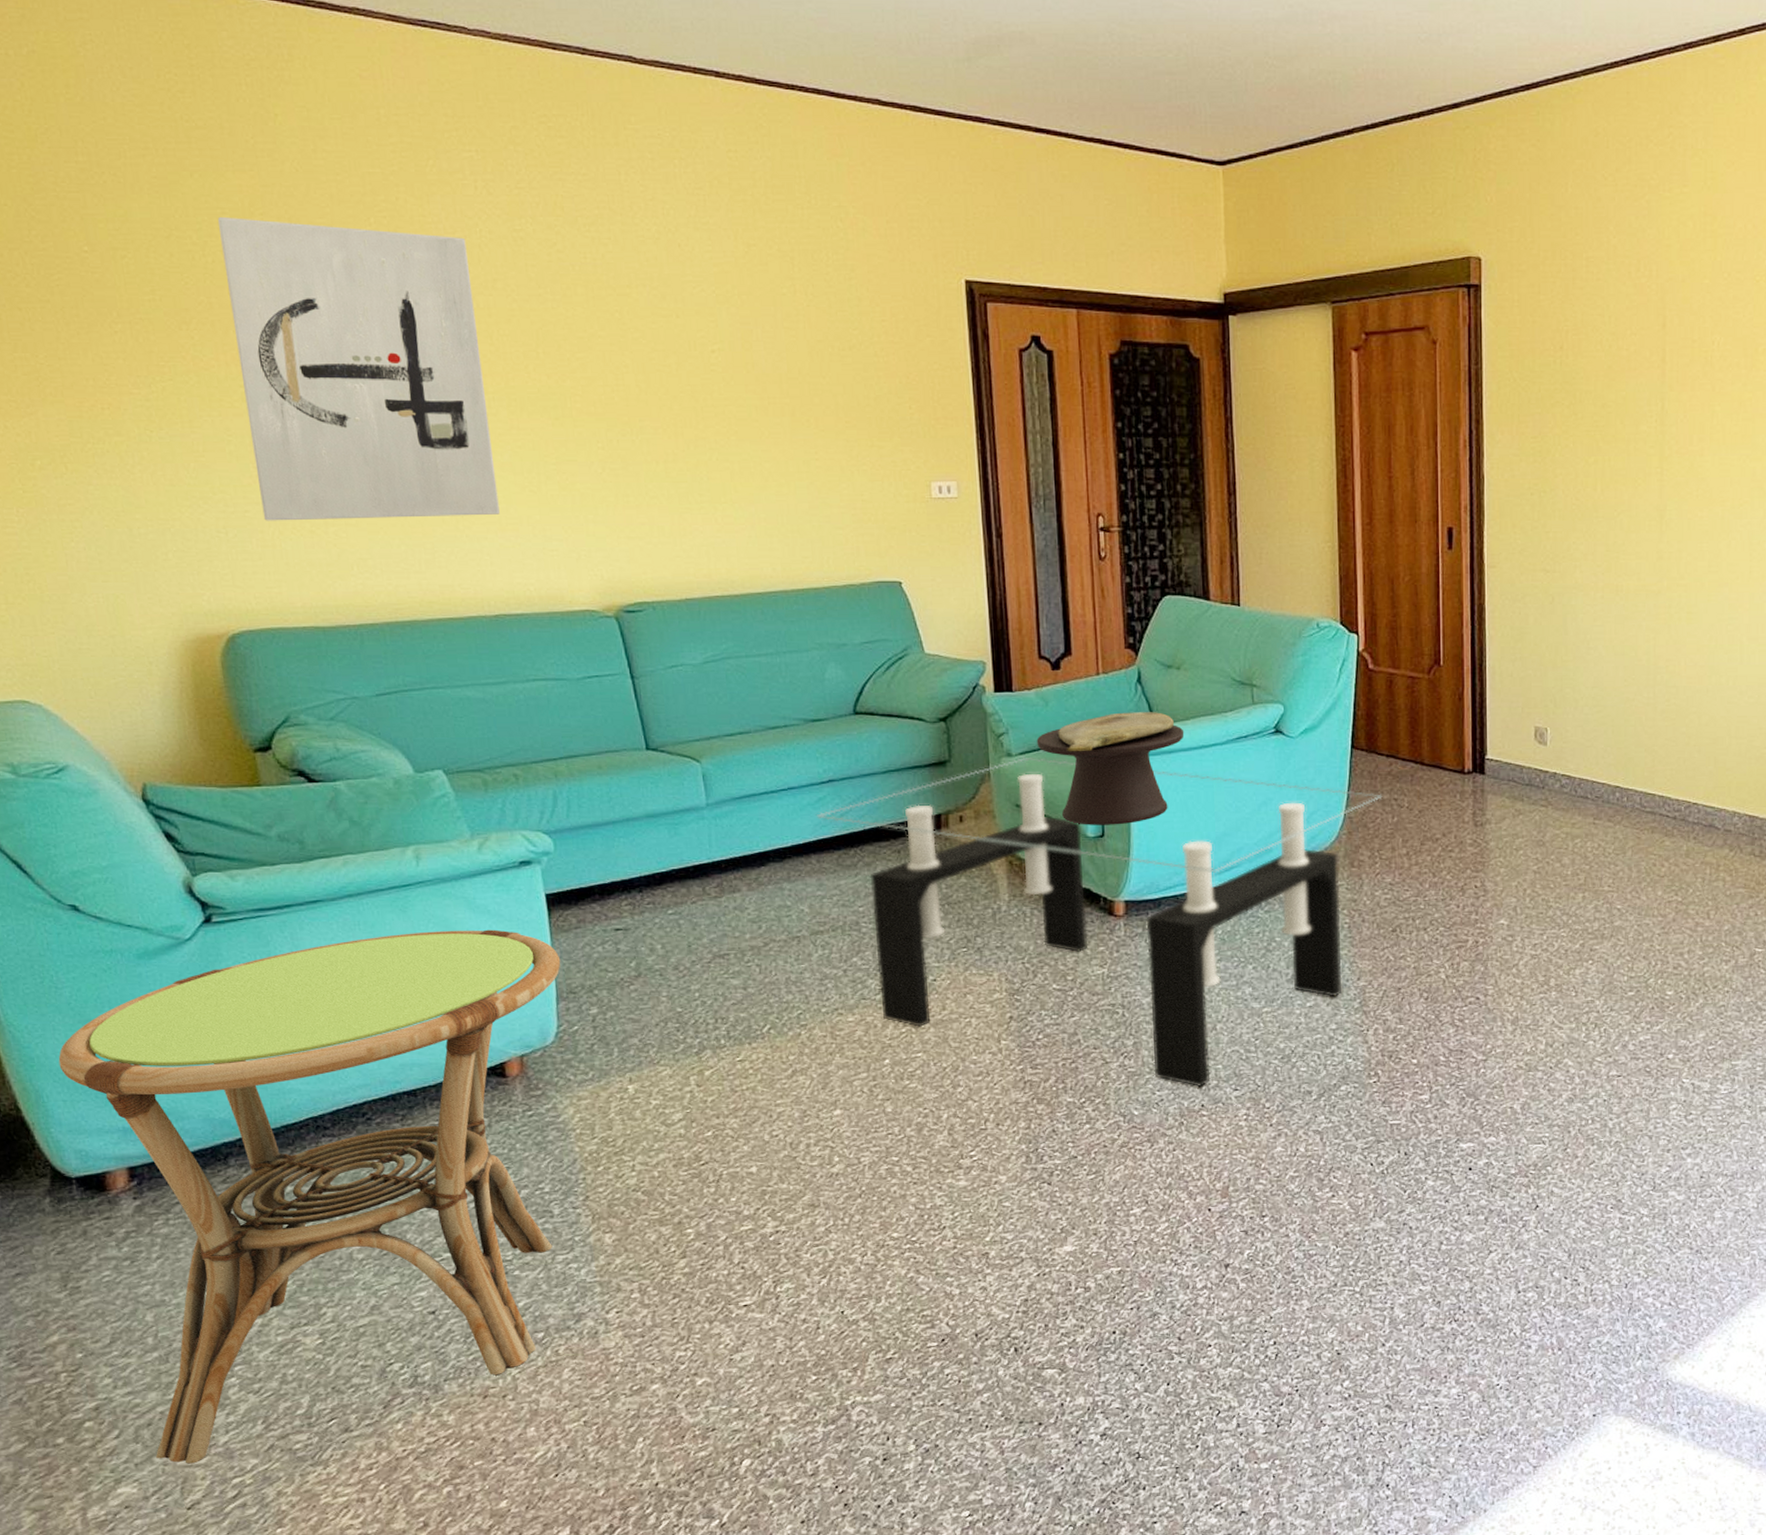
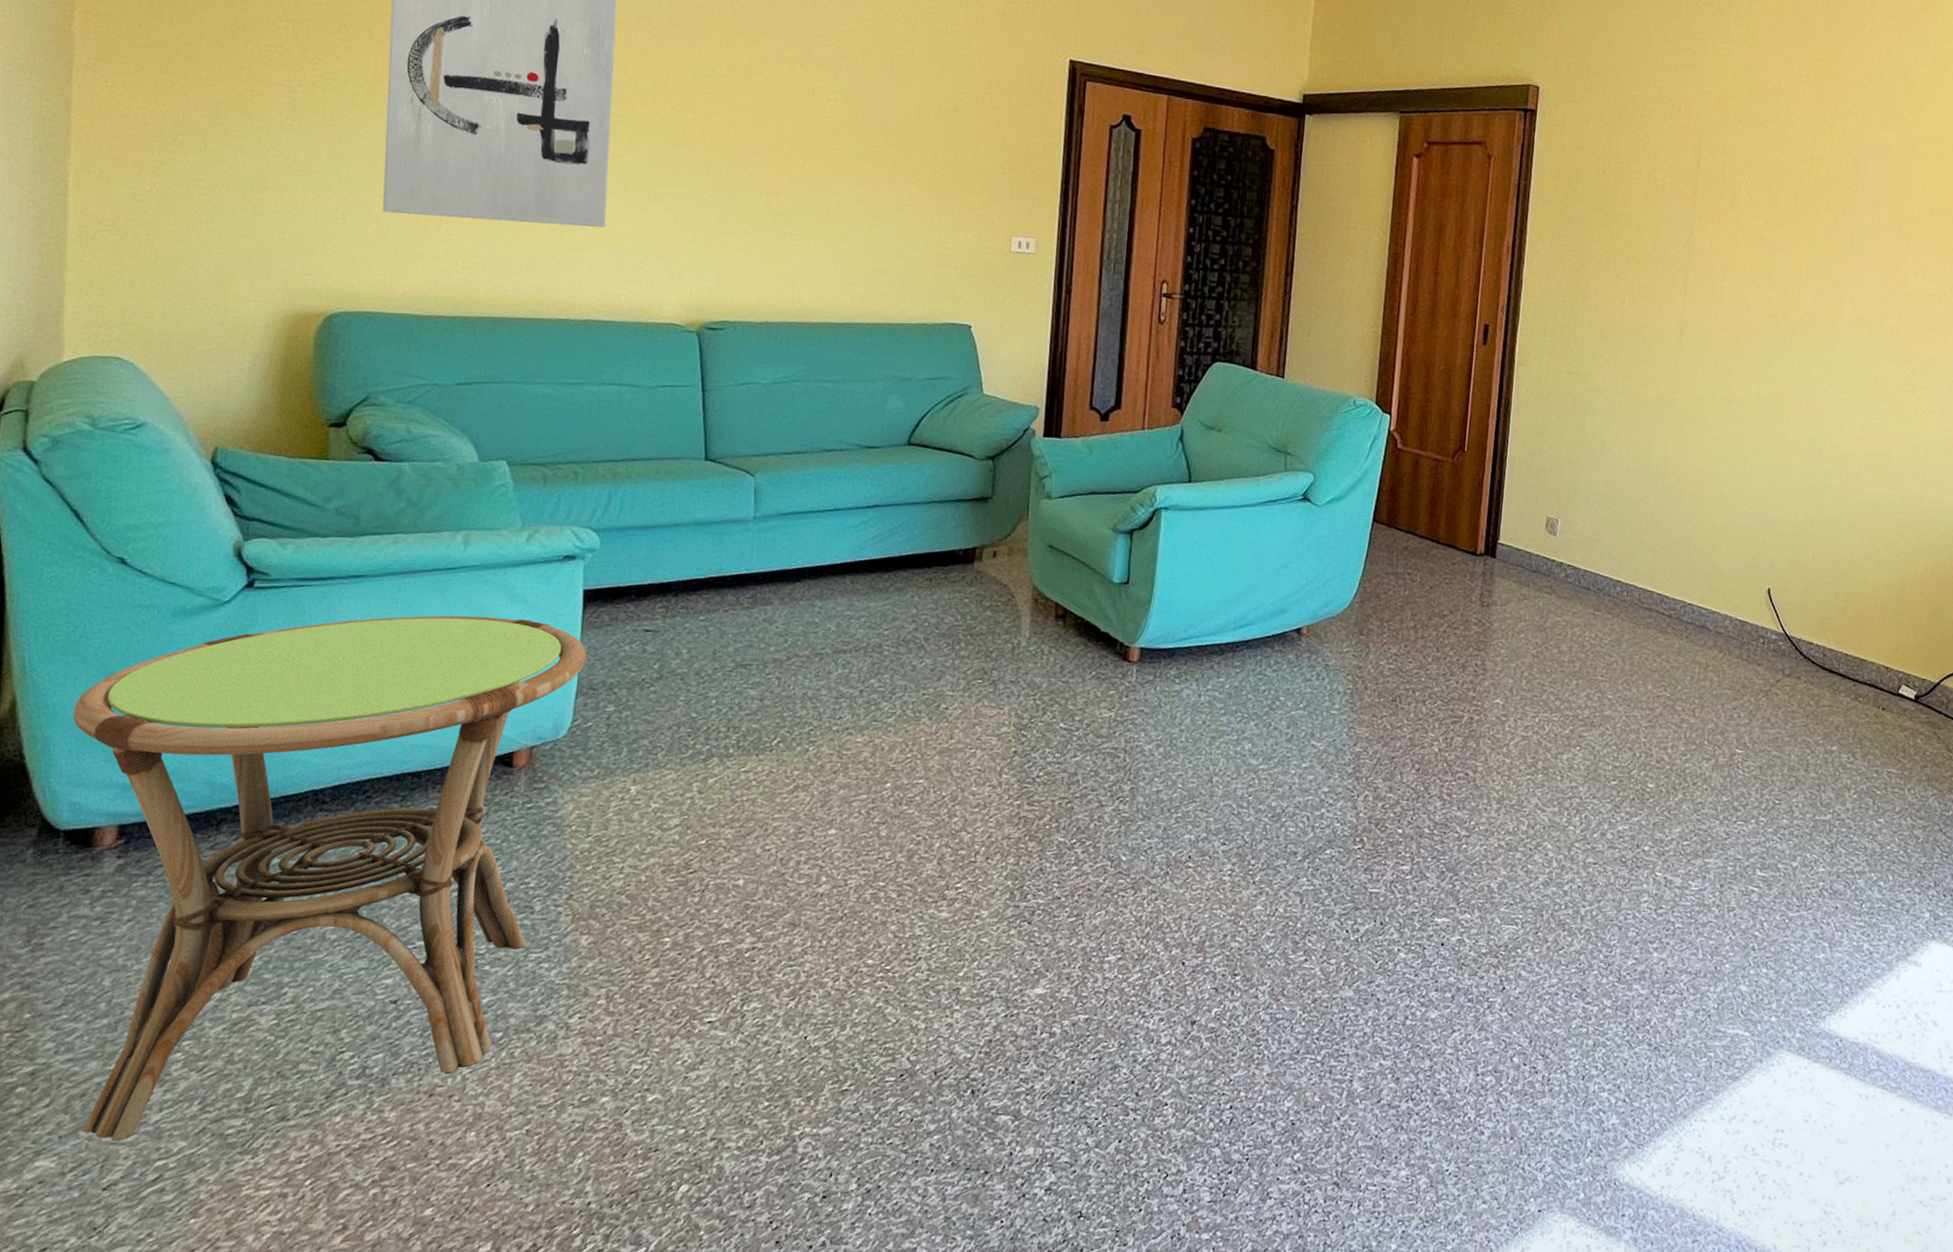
coffee table: present [817,756,1383,1088] -> none [858,501,1397,839]
decorative bowl: present [1036,712,1185,825] -> none [1076,467,1218,574]

